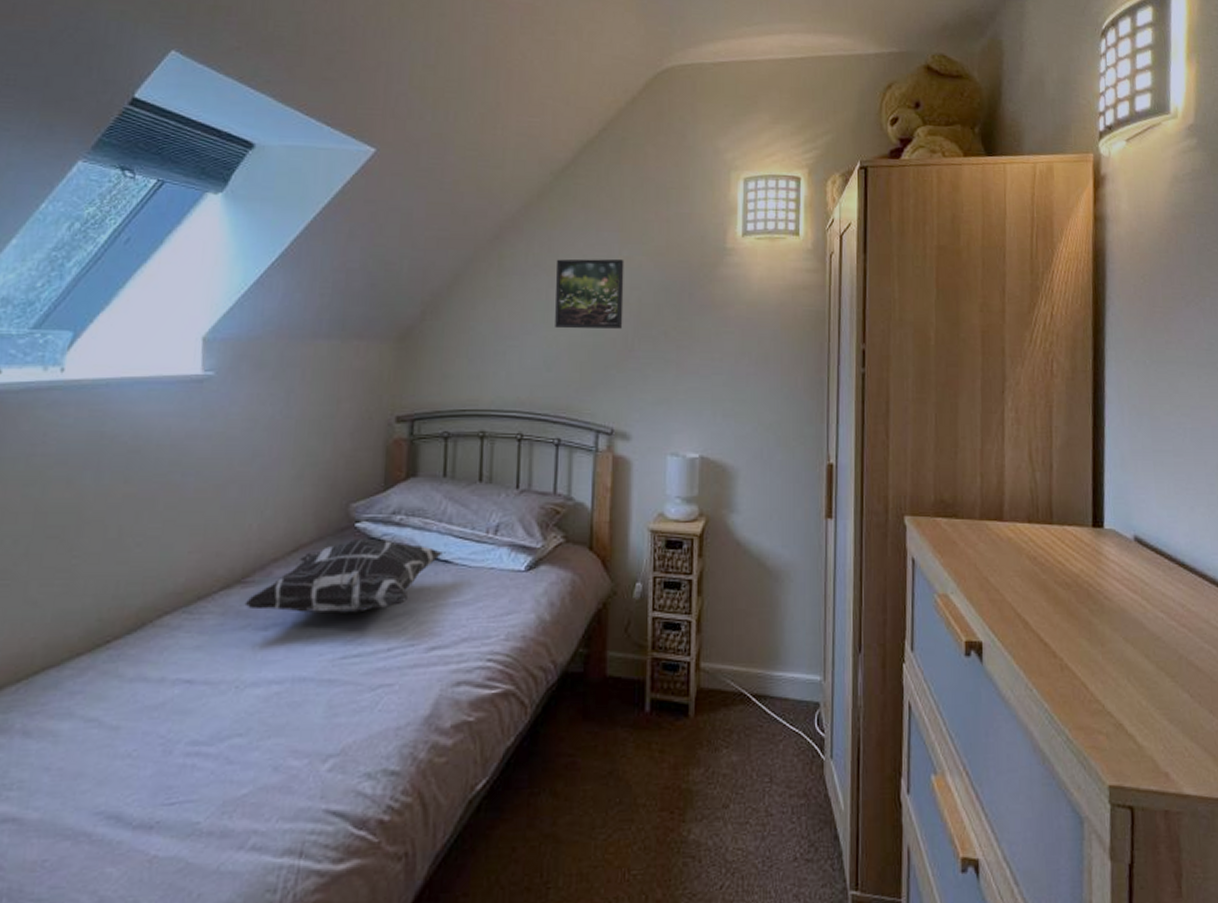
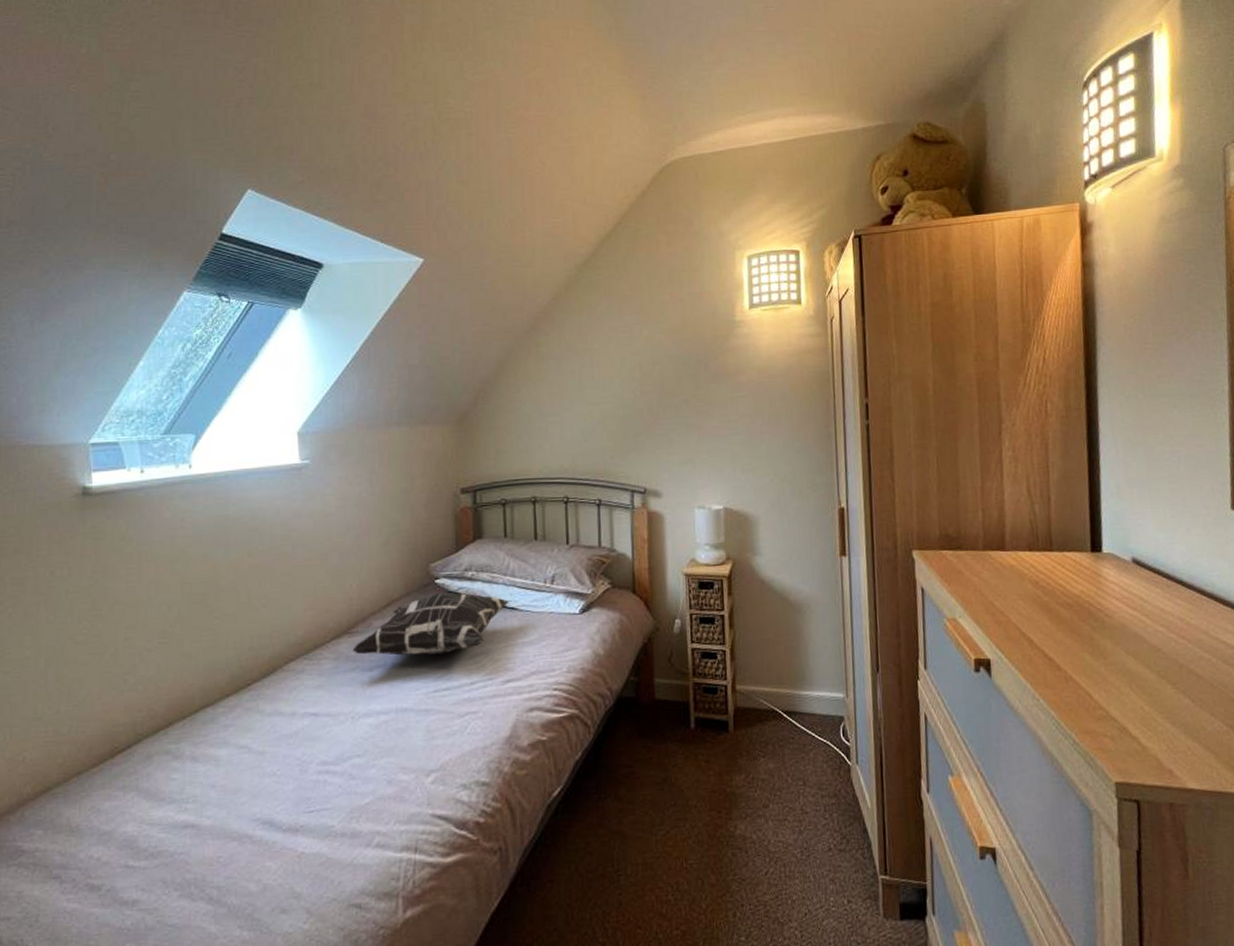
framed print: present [555,258,624,329] -> none [585,338,648,404]

